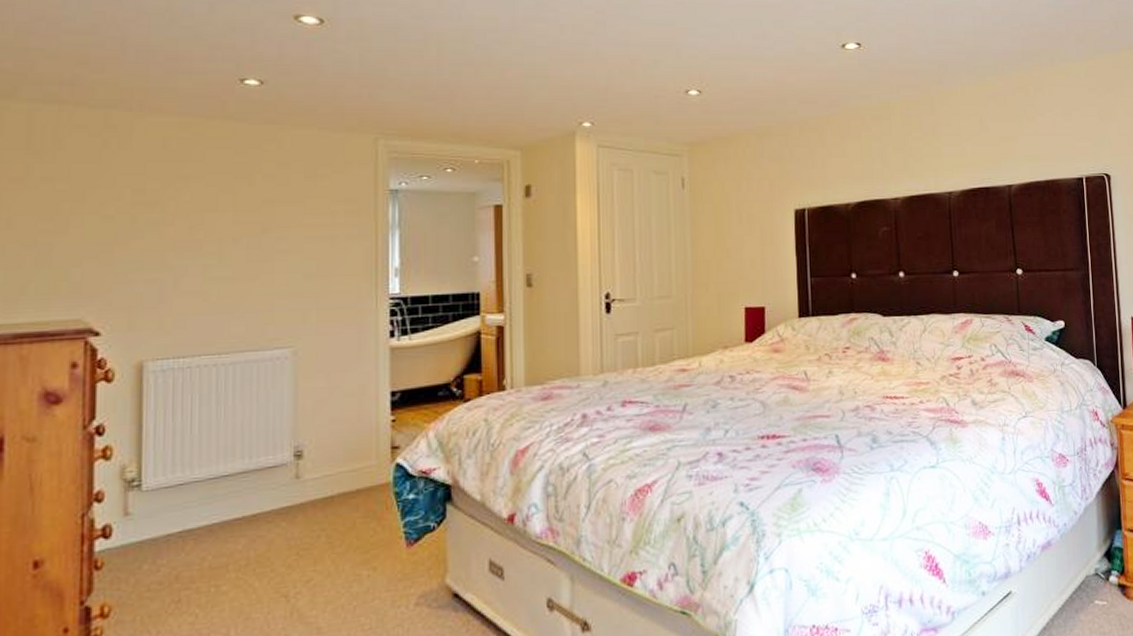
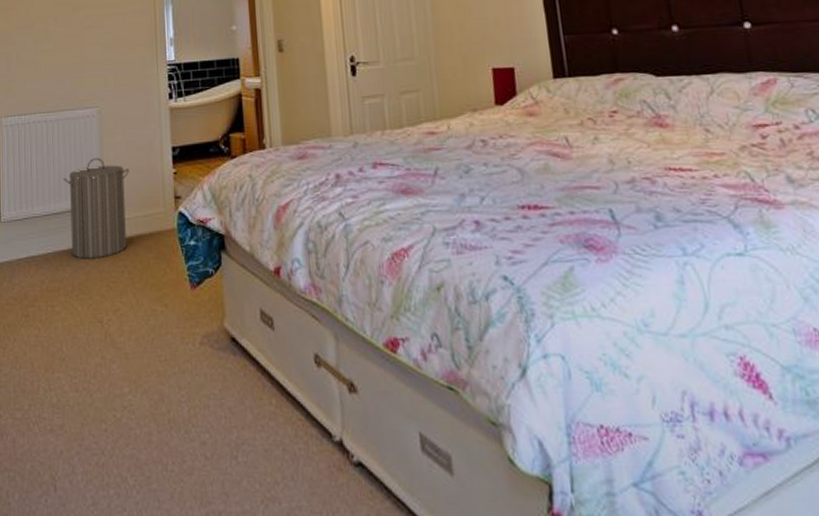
laundry hamper: none [238,406,333,527] -> present [62,157,129,259]

